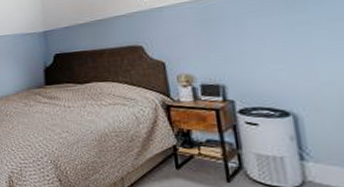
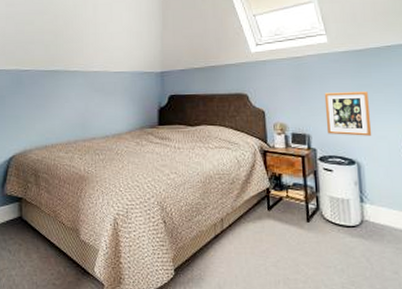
picture frame: none [241,29,313,83] -> present [324,91,372,136]

